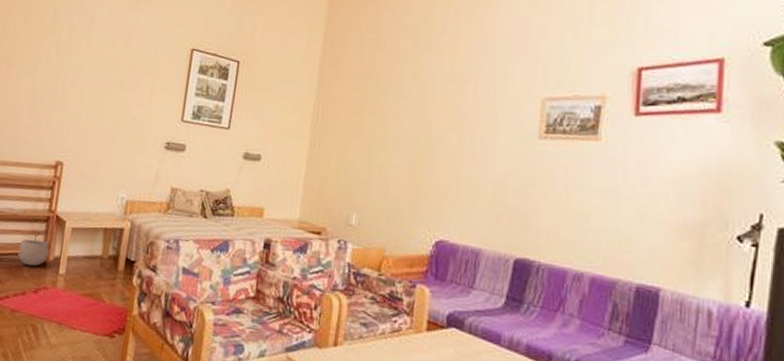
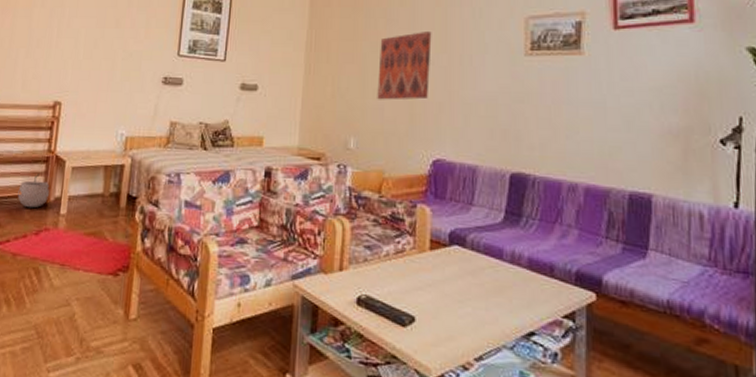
wall art: none [382,107,443,179] -> present [377,30,432,100]

